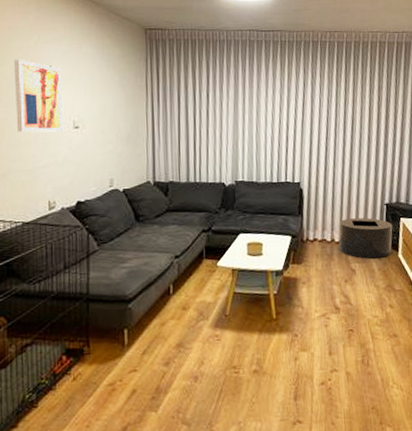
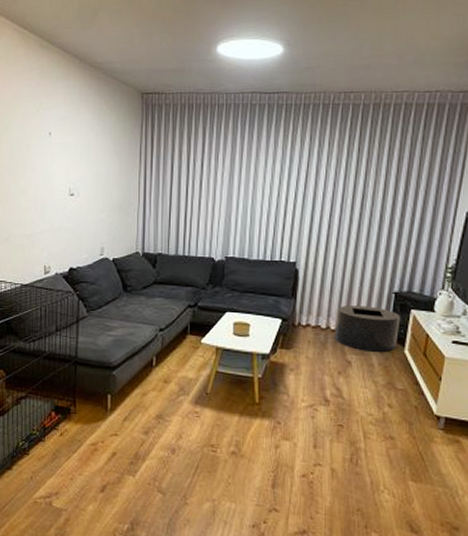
wall art: present [13,59,64,132] -> none [17,126,60,199]

